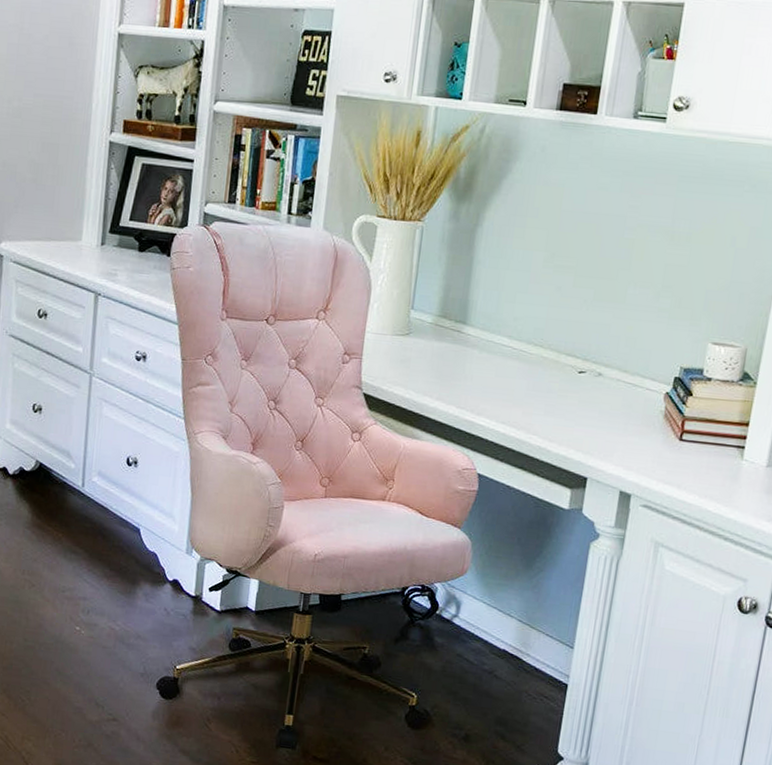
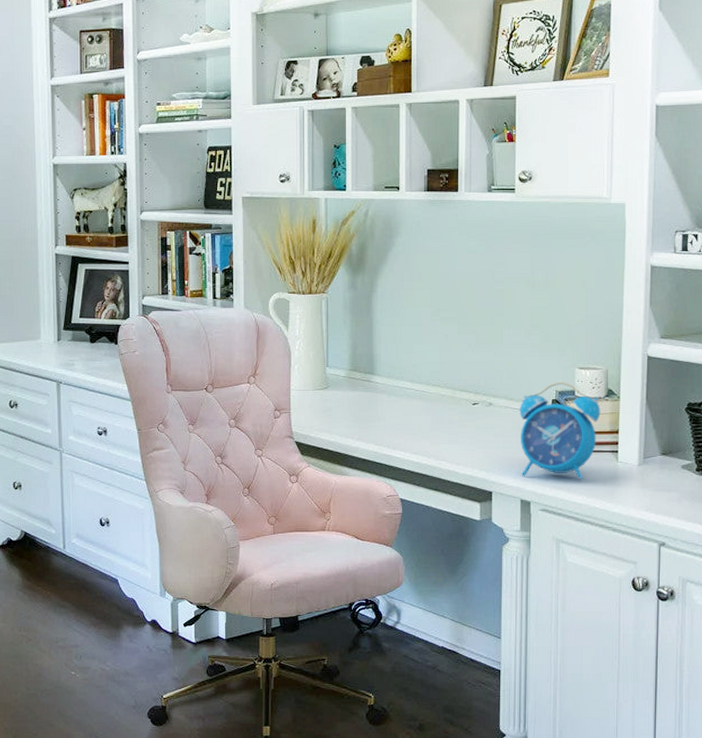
alarm clock: none [625,357,732,476] -> present [520,382,601,480]

